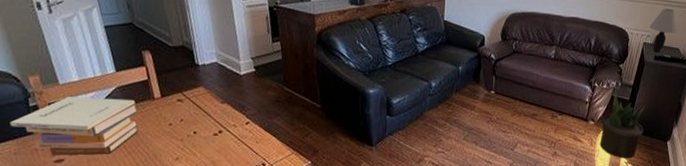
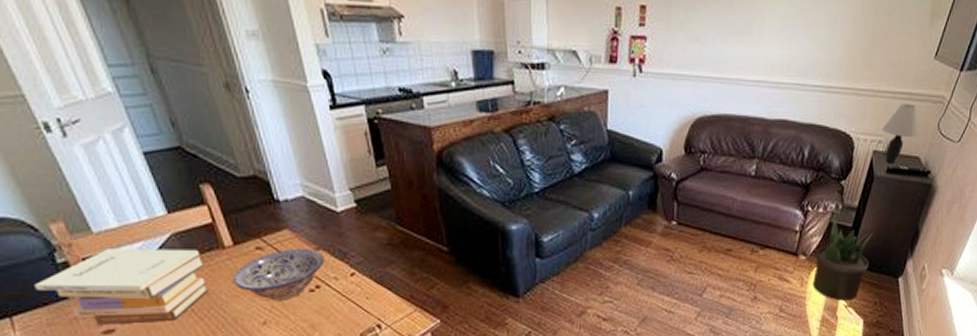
bowl: none [157,101,228,141] -> present [232,248,325,300]

